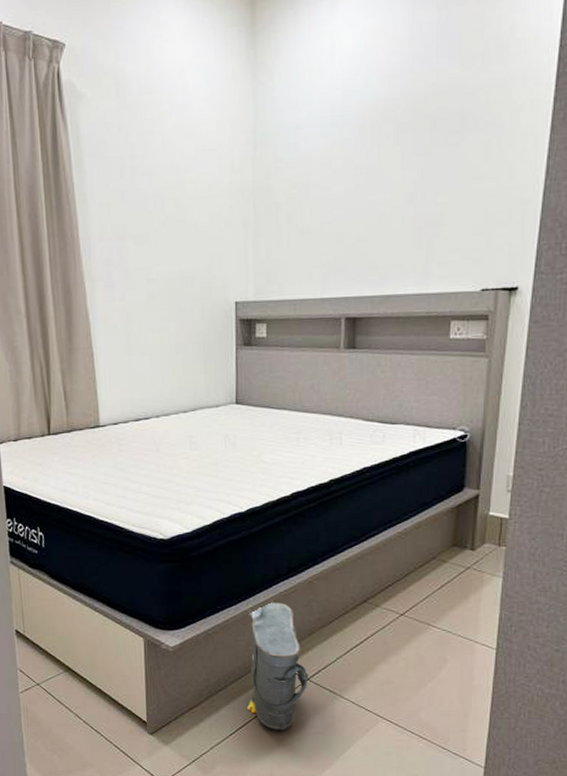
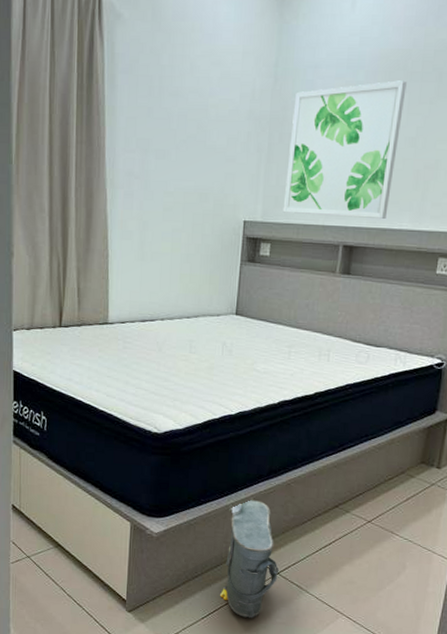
wall art: none [276,133,398,289] -> present [283,80,407,219]

